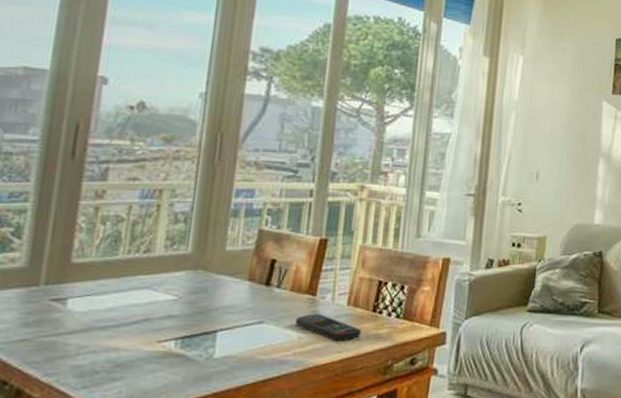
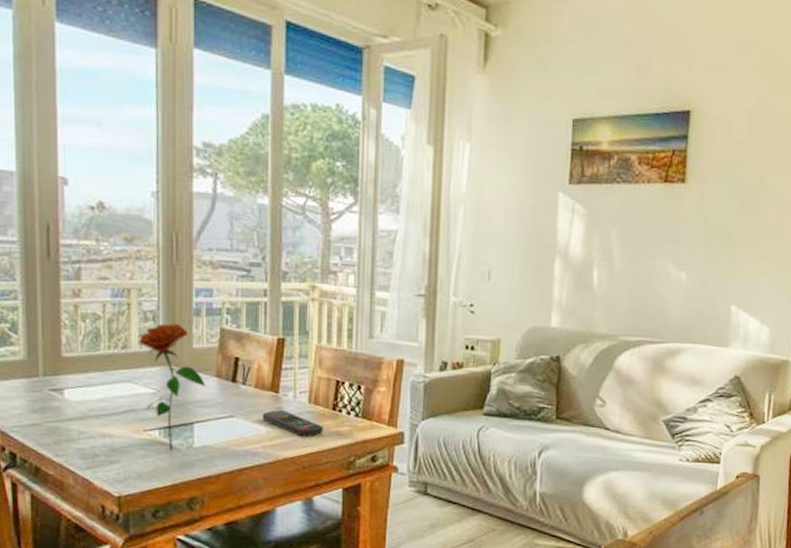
flower: none [163,225,235,363] -> present [137,323,205,451]

